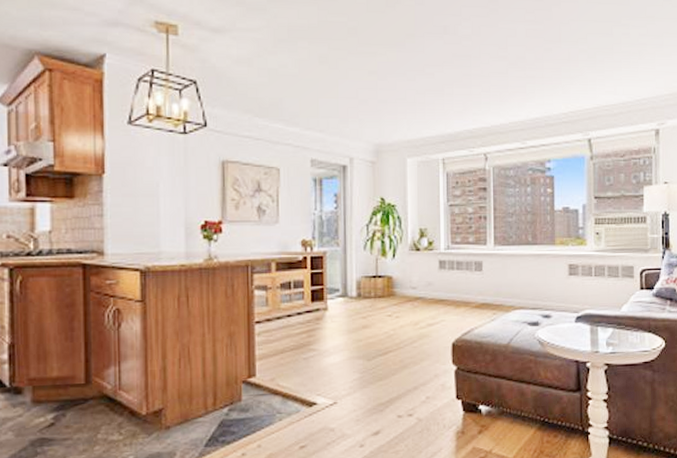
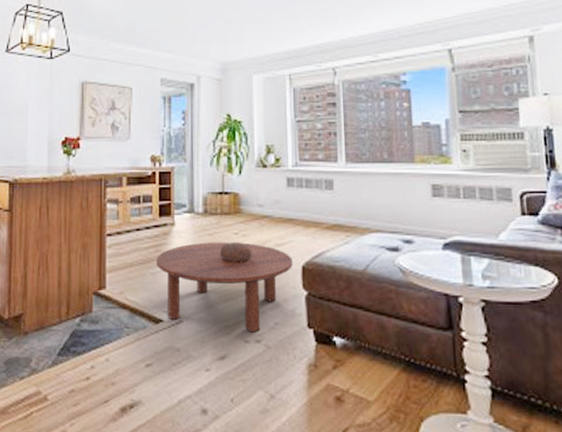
coffee table: none [308,324,443,408] -> present [155,242,292,333]
decorative bowl: none [373,324,405,343] -> present [219,242,252,262]

